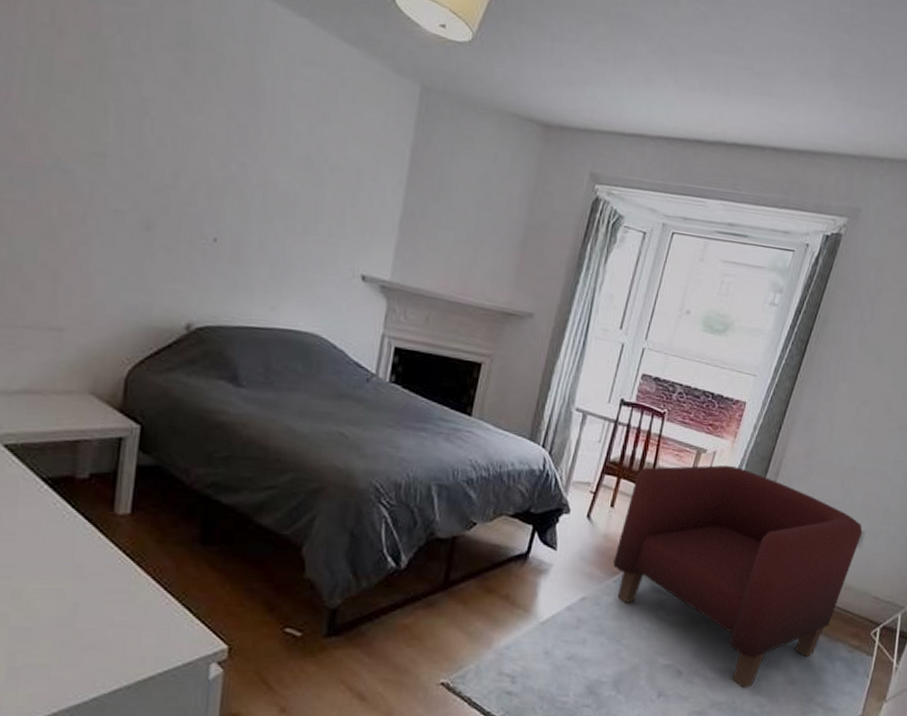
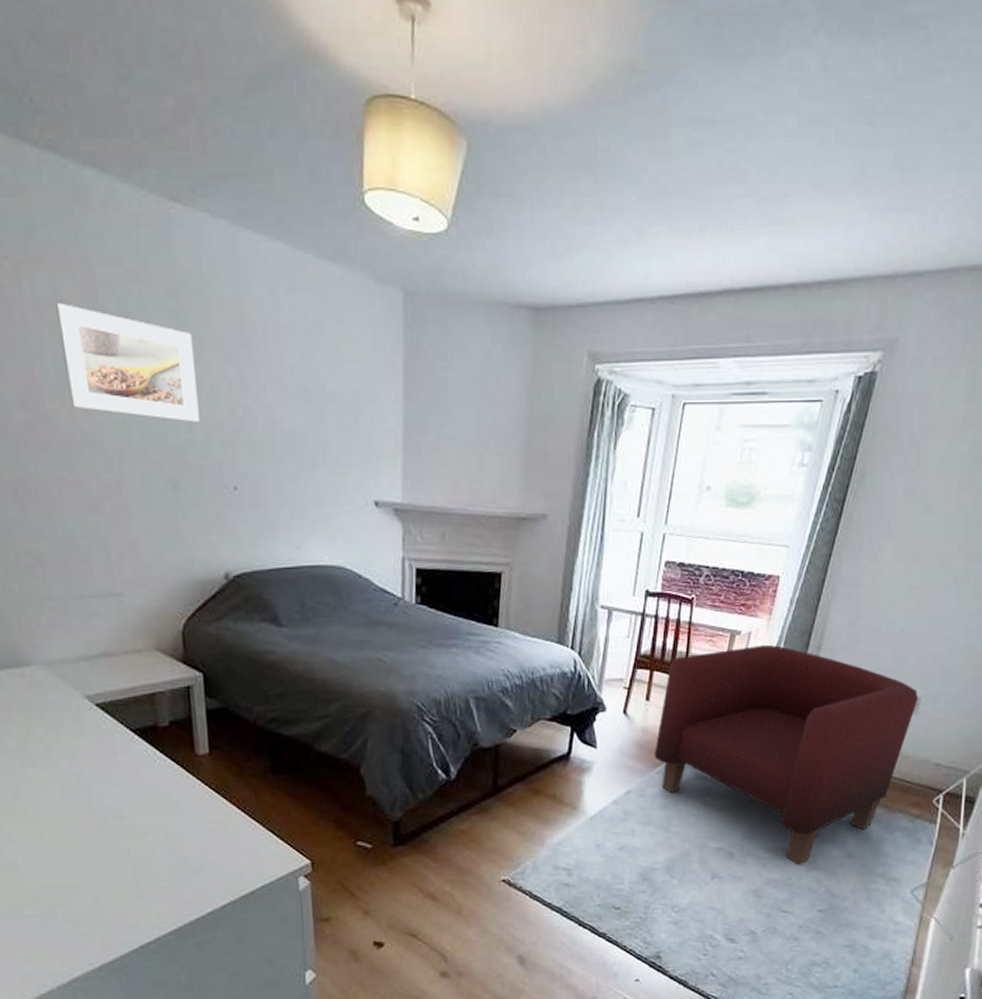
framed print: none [46,28,197,170] -> present [56,303,200,423]

